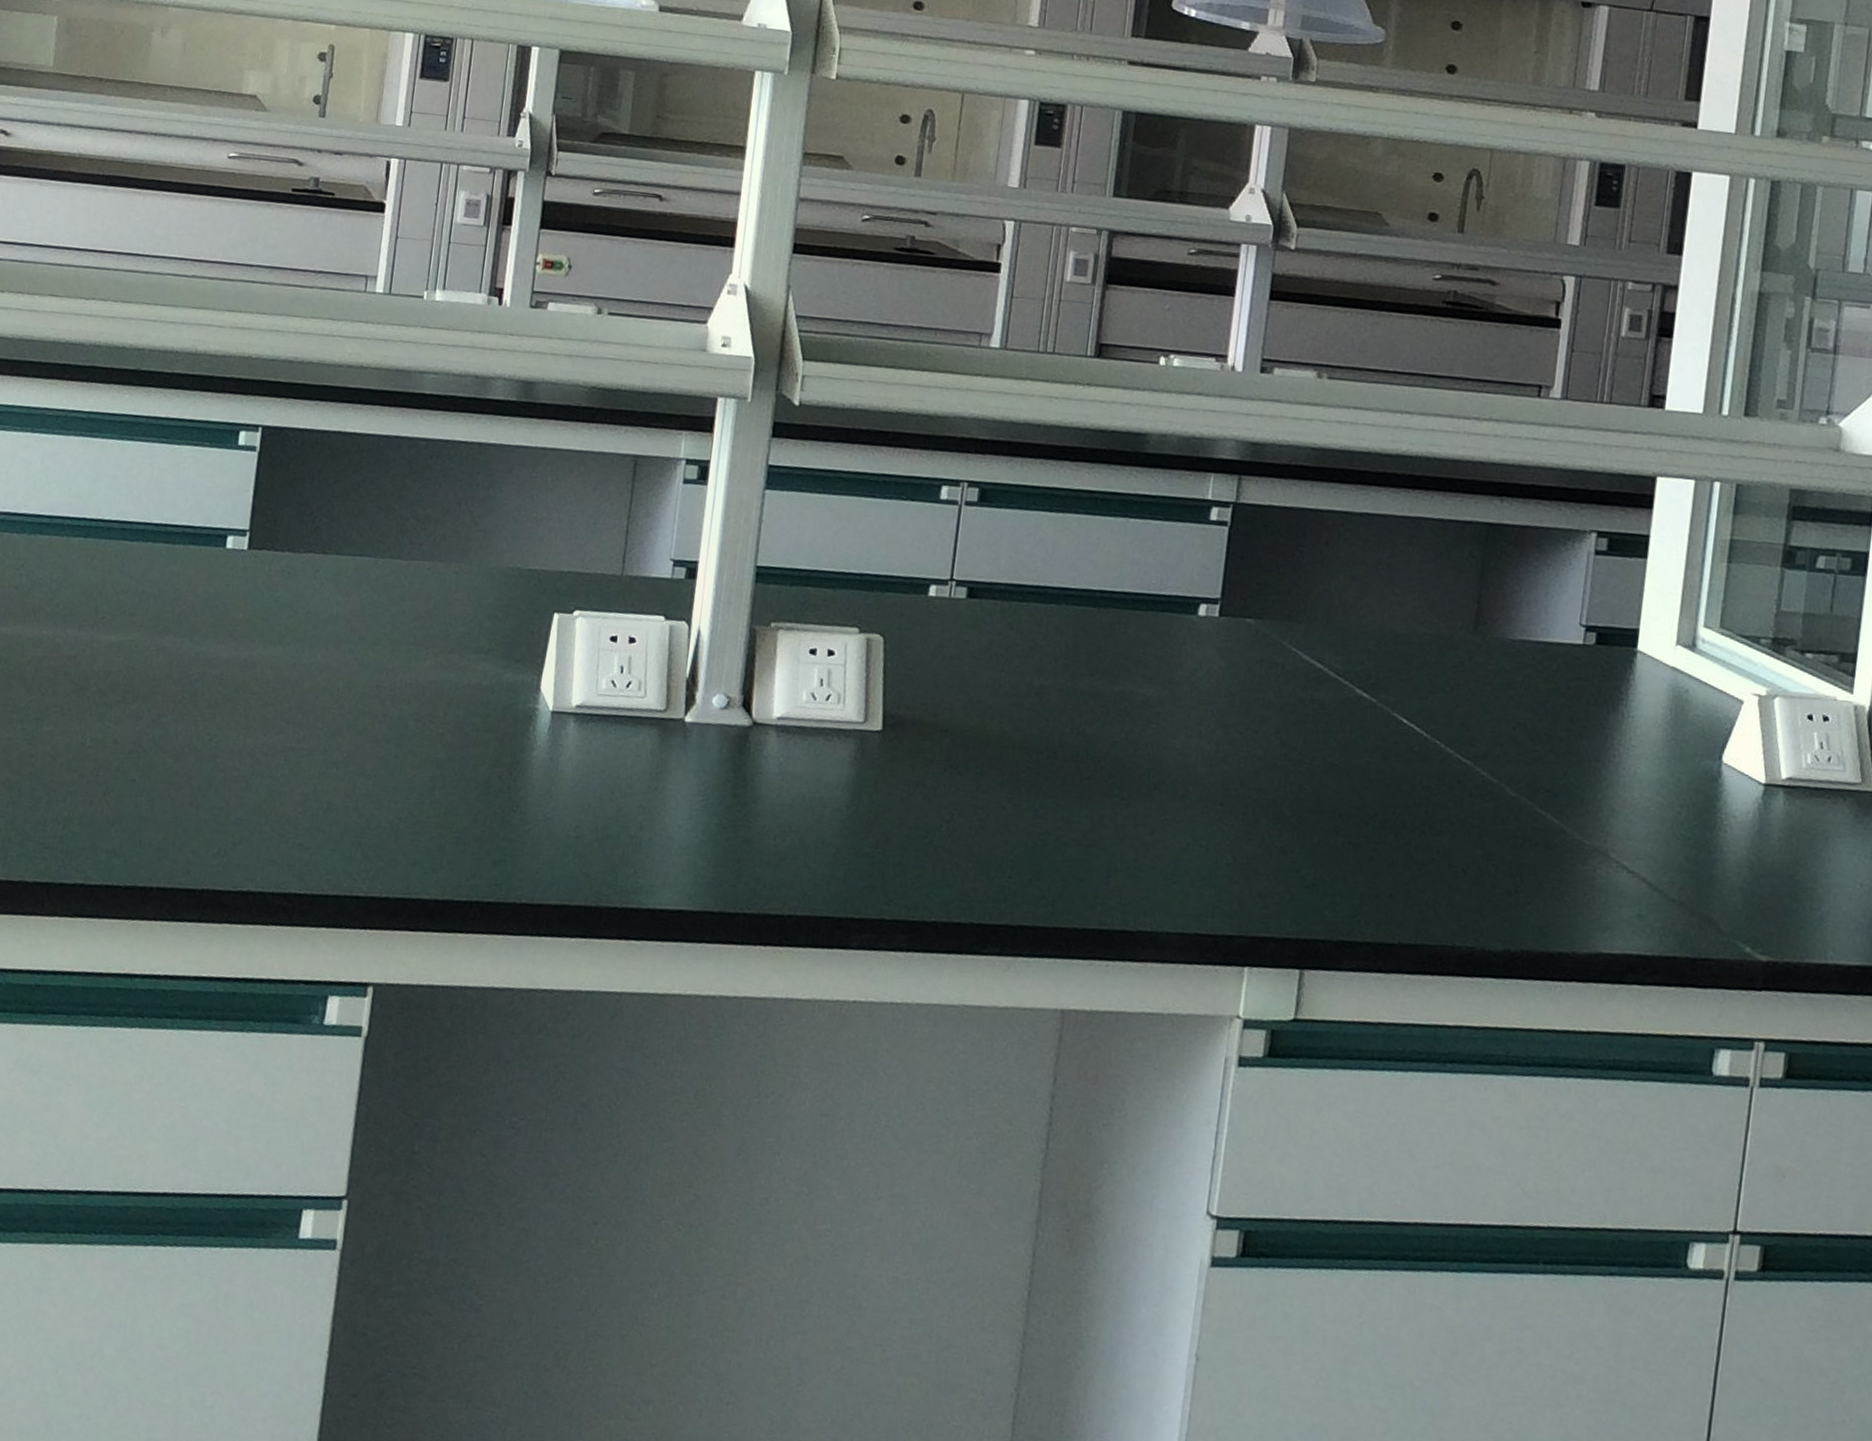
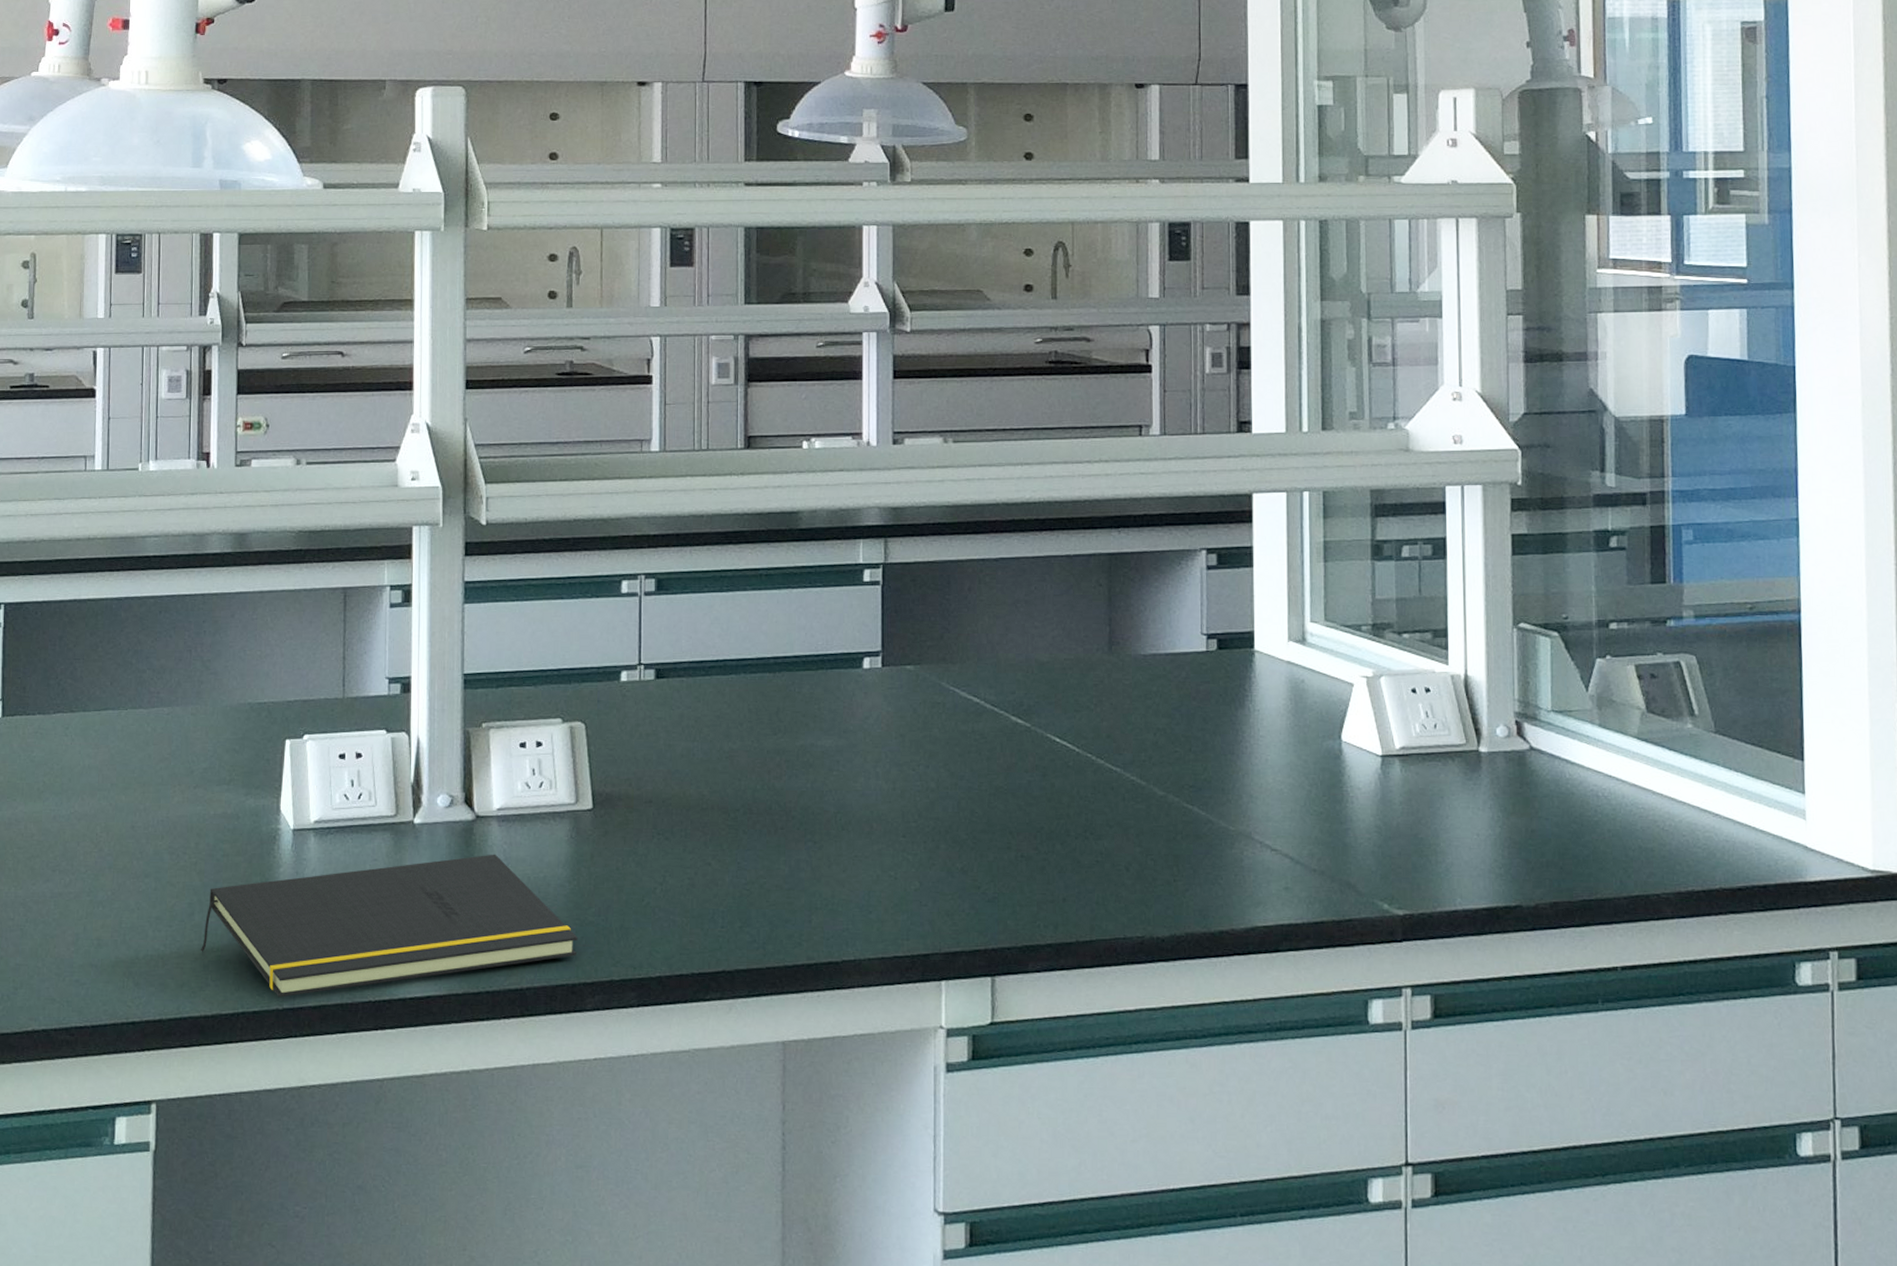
notepad: none [438,763,850,891] -> present [201,854,578,998]

